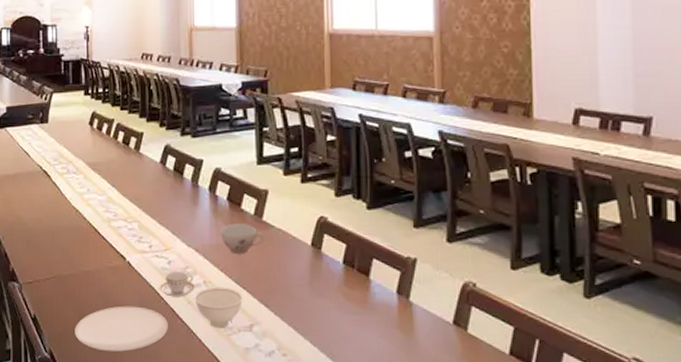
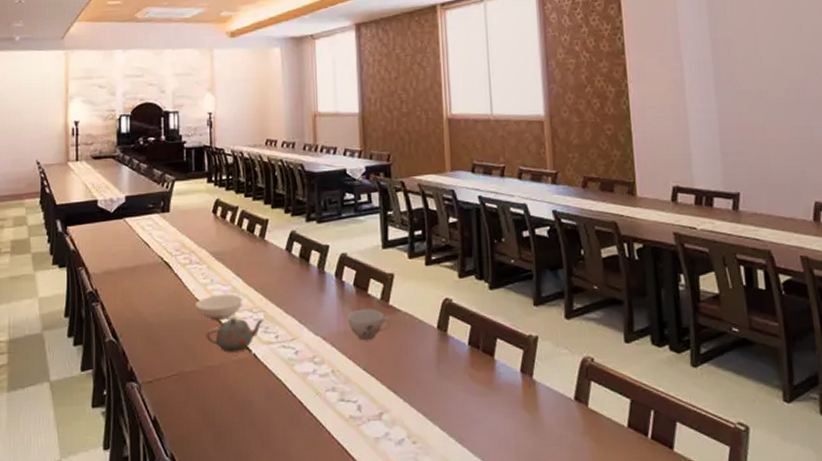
bowl: none [73,203,118,229] -> present [196,294,243,321]
plate: present [75,306,168,352] -> none [198,401,296,452]
teapot: none [82,227,139,259] -> present [206,318,265,352]
teacup: present [159,270,195,297] -> none [287,360,323,389]
bowl: present [194,286,243,328] -> none [322,375,371,419]

